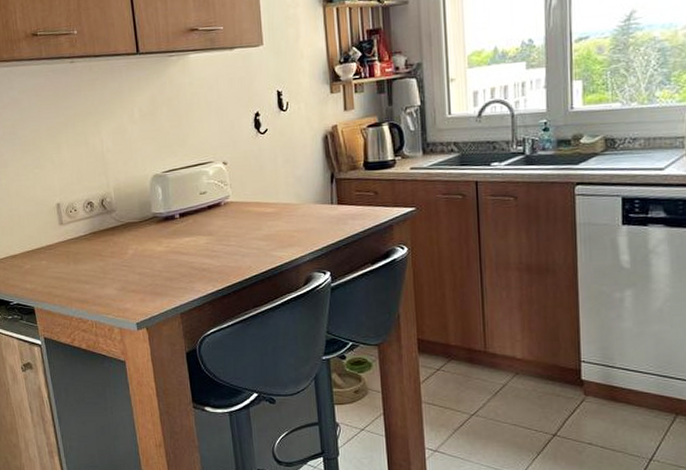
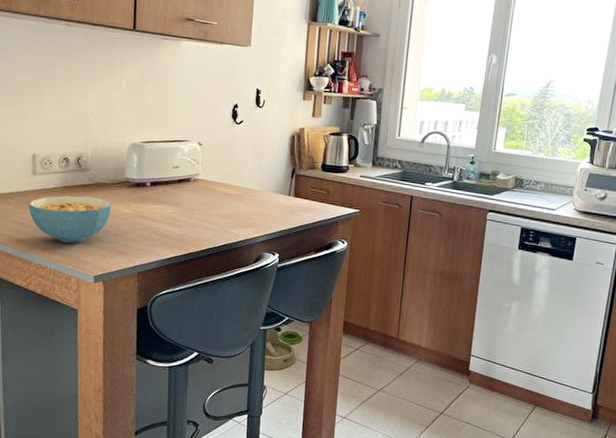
cereal bowl: none [60,239,143,291] -> present [28,195,112,243]

